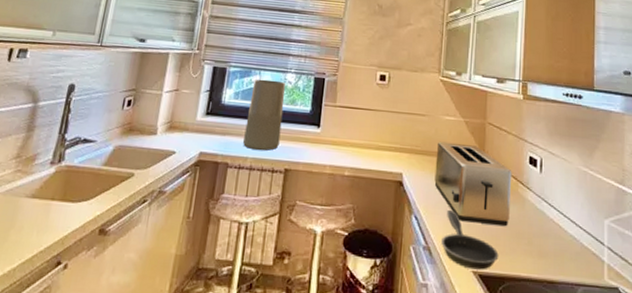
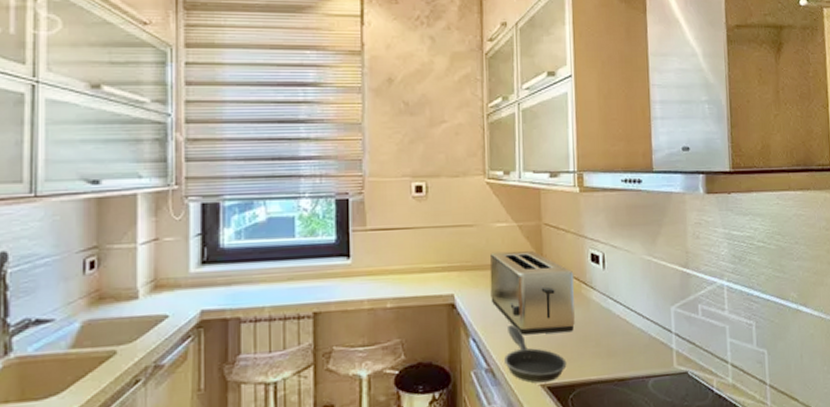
vase: present [243,79,285,151] -> none [256,209,302,297]

